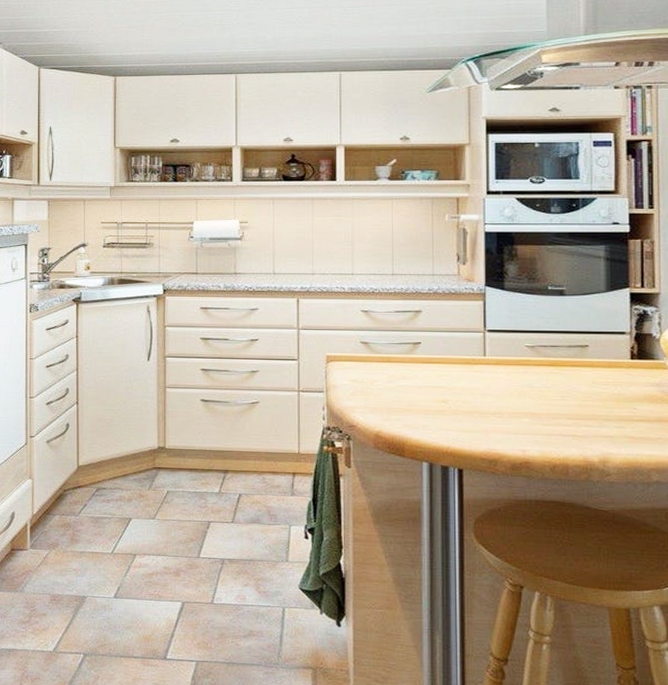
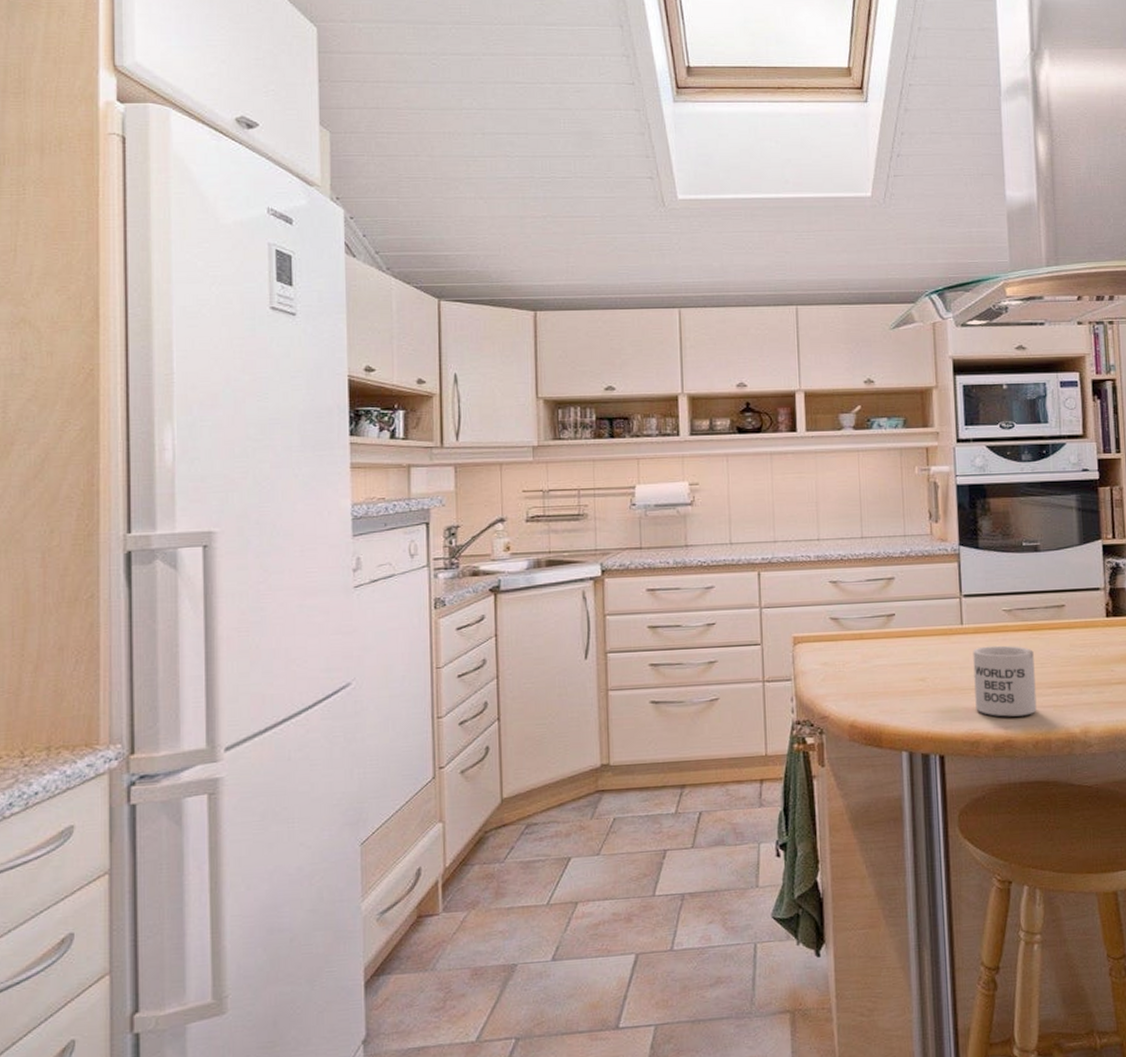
mug: none [494,377,556,442] -> present [973,645,1037,717]

